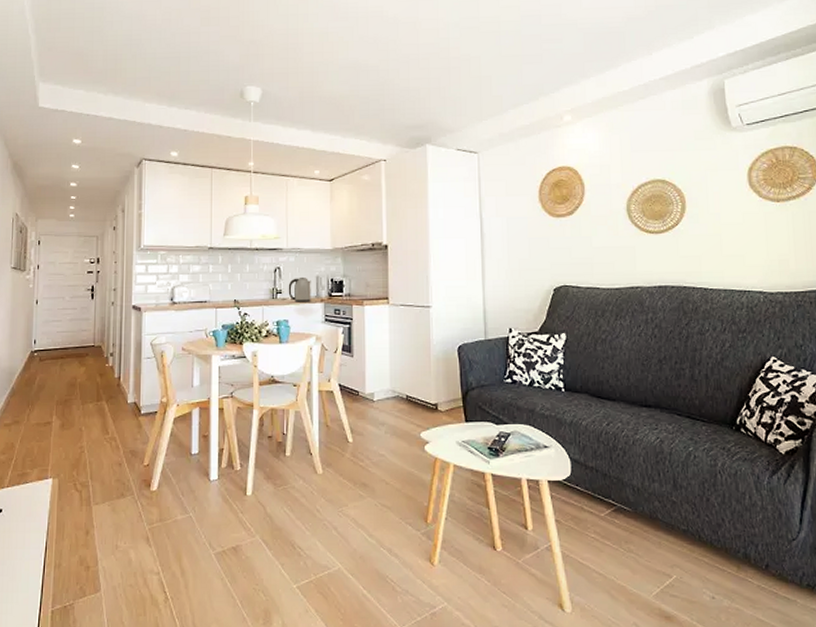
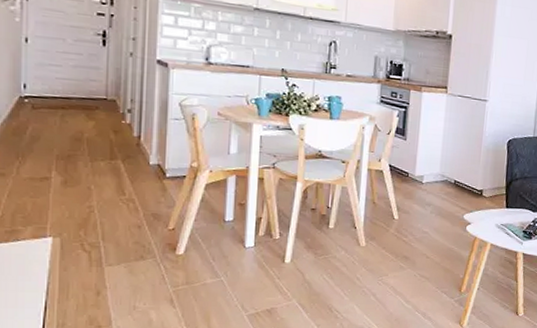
kettle: present [288,276,311,302] -> none [343,54,369,82]

